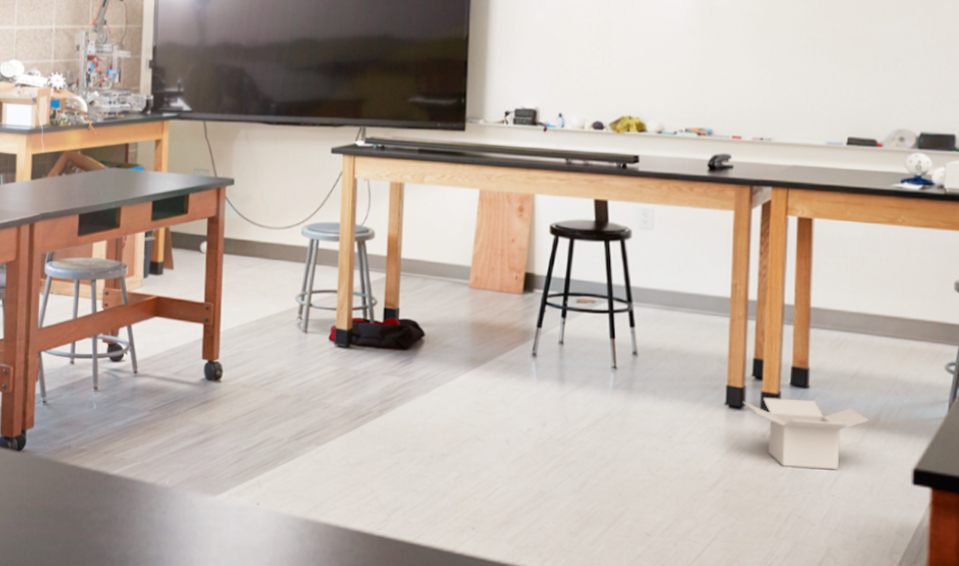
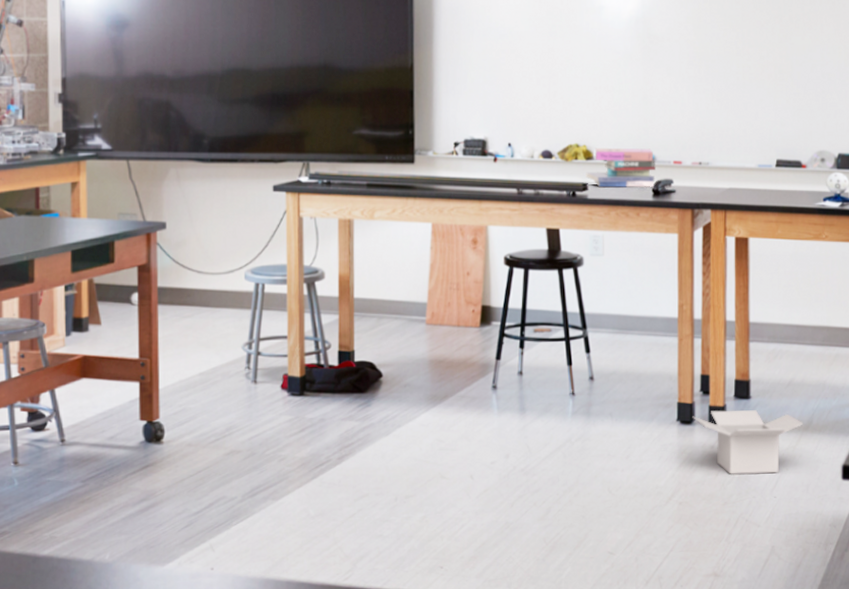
books: none [637,120,712,163] -> present [586,147,656,188]

